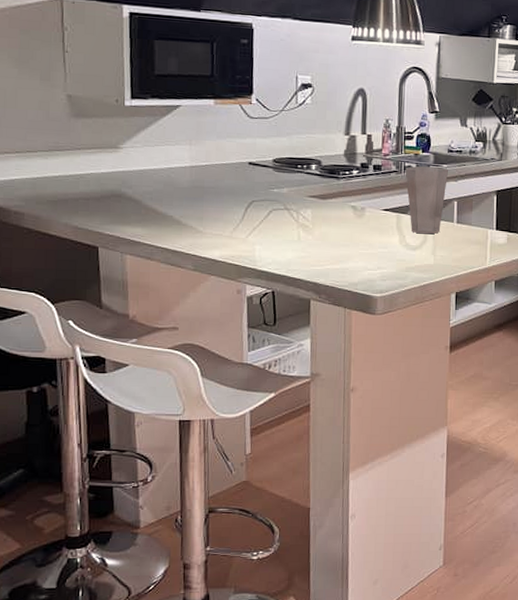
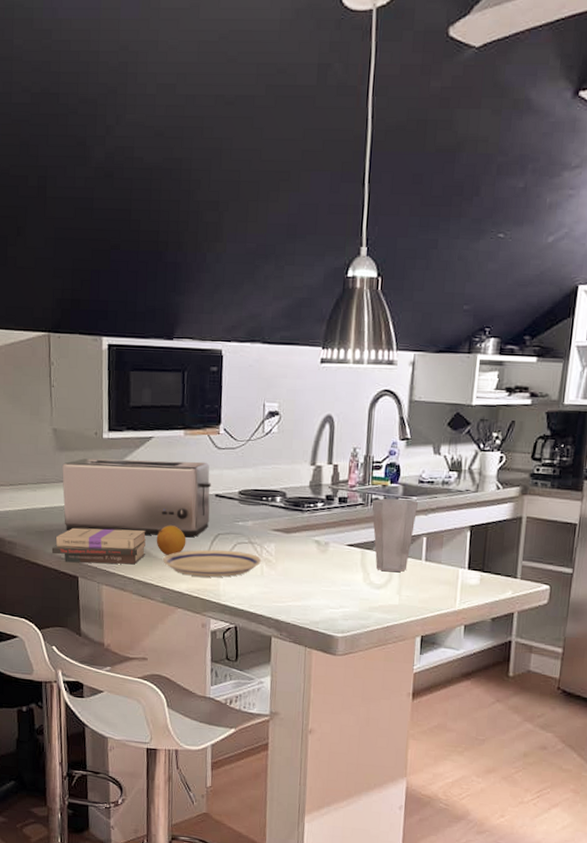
books: none [66,196,174,233] -> present [51,527,146,565]
toaster: none [78,126,245,205] -> present [62,458,212,538]
fruit: none [186,193,219,223] -> present [156,525,186,555]
plate: none [194,216,298,244] -> present [163,549,261,577]

